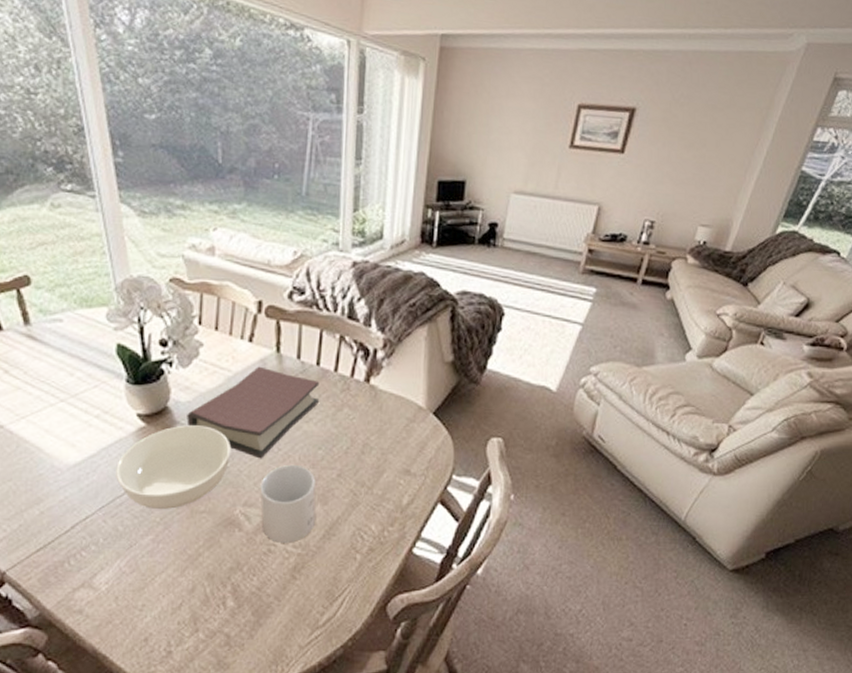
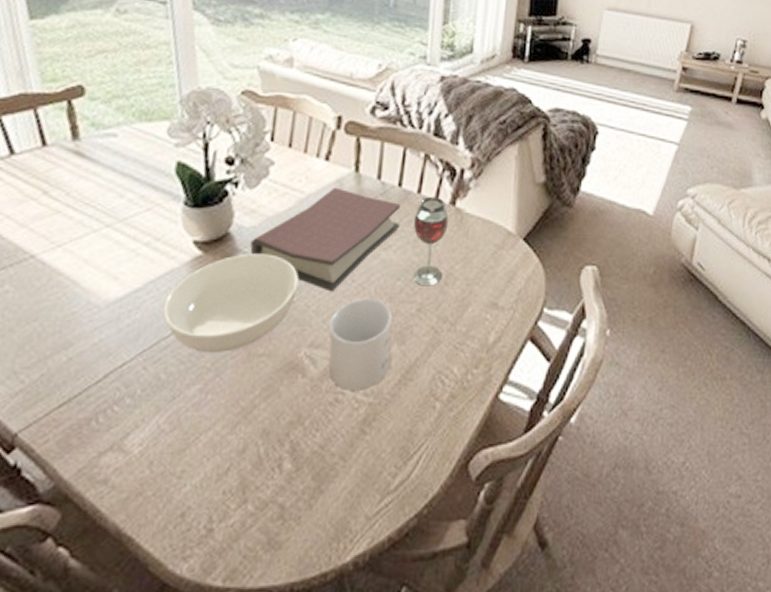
wineglass: none [332,374,364,455] -> present [414,196,449,286]

